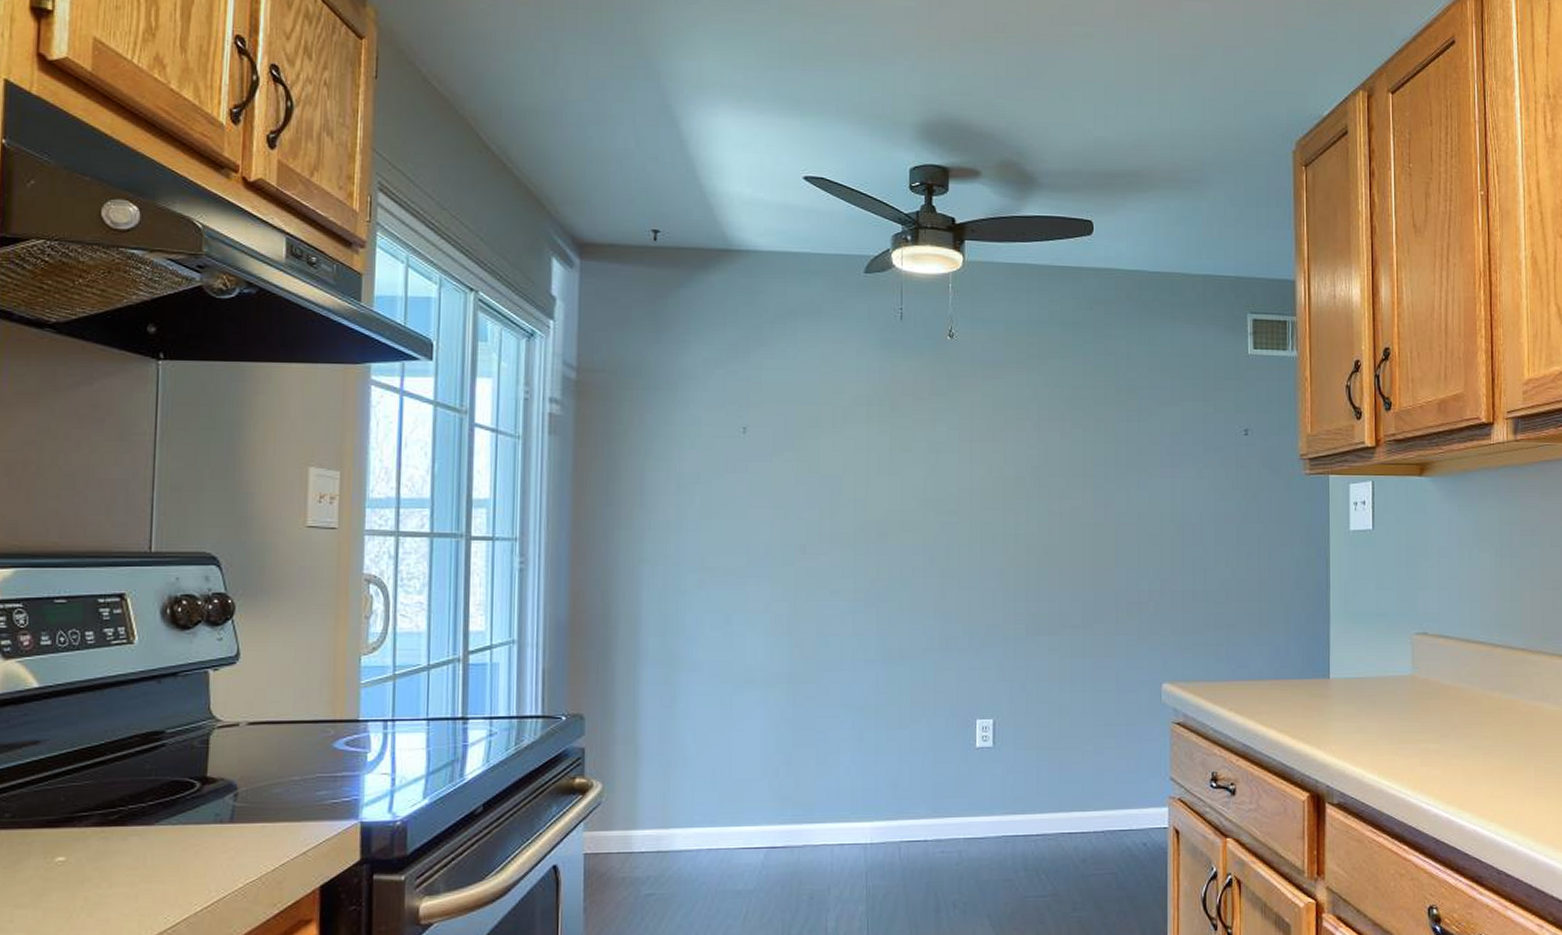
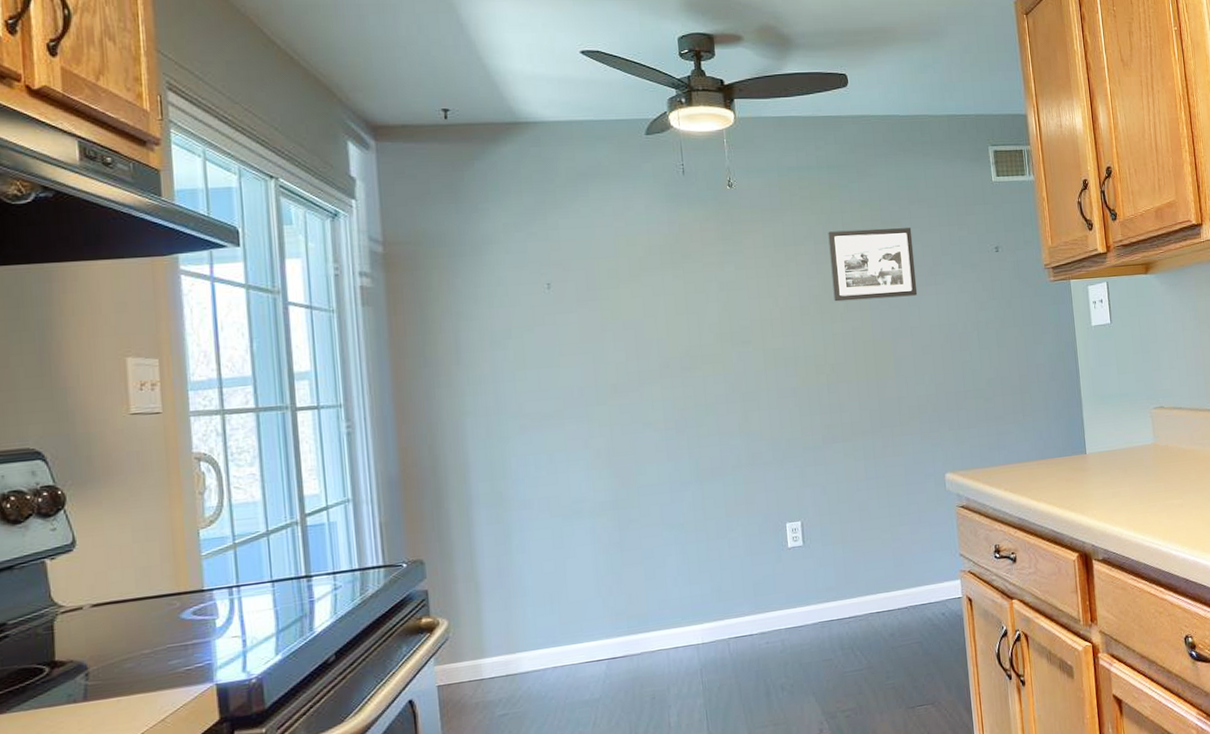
picture frame: none [1054,396,1150,477] -> present [828,228,918,302]

